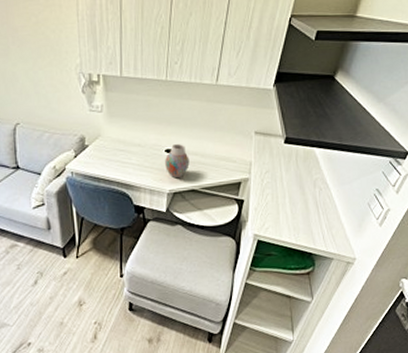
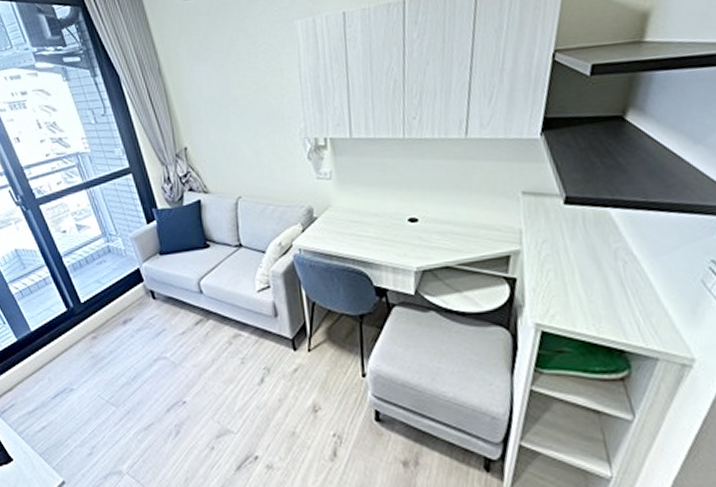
vase: present [165,144,190,177] -> none [409,211,440,252]

